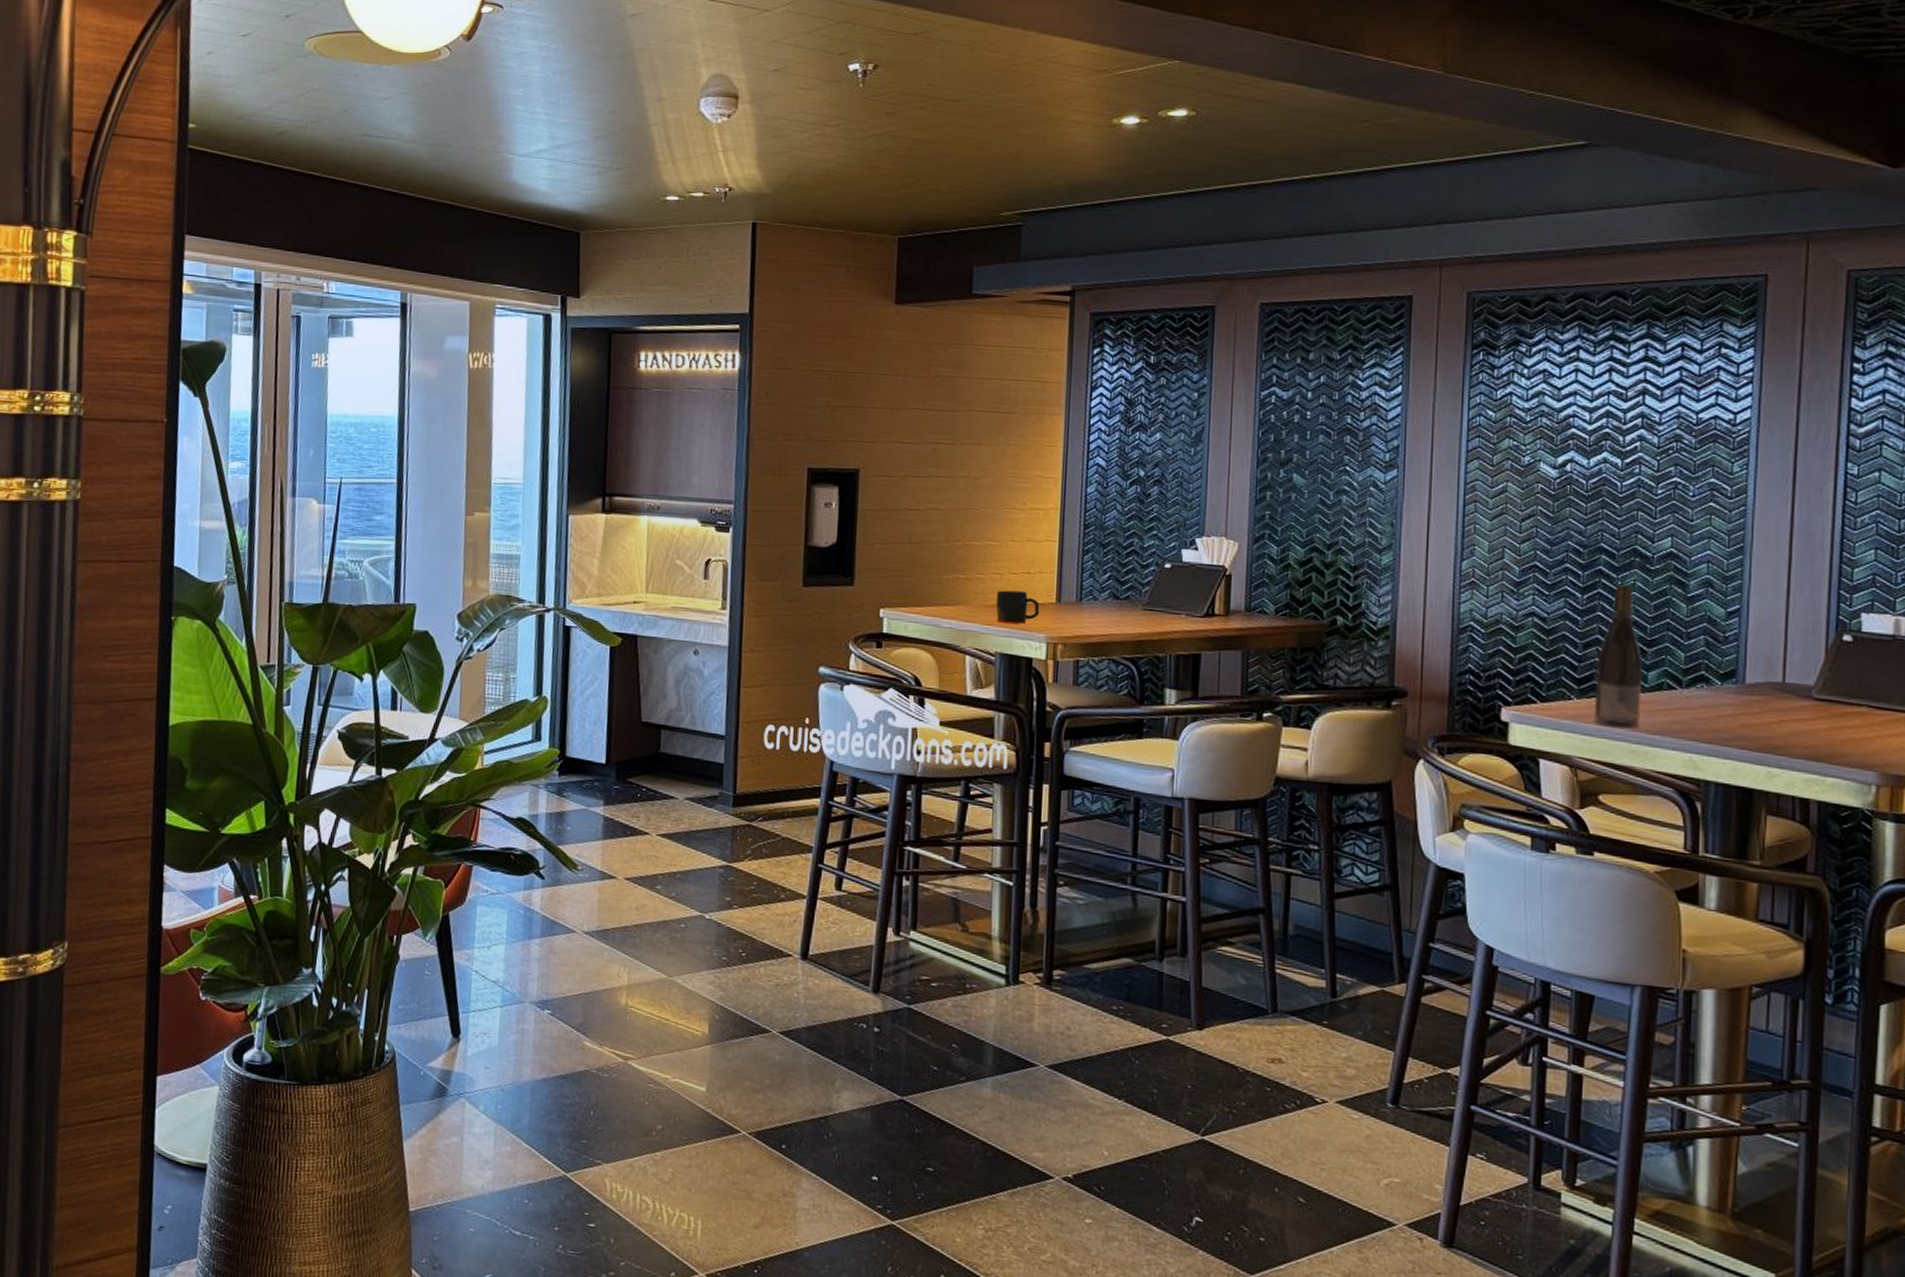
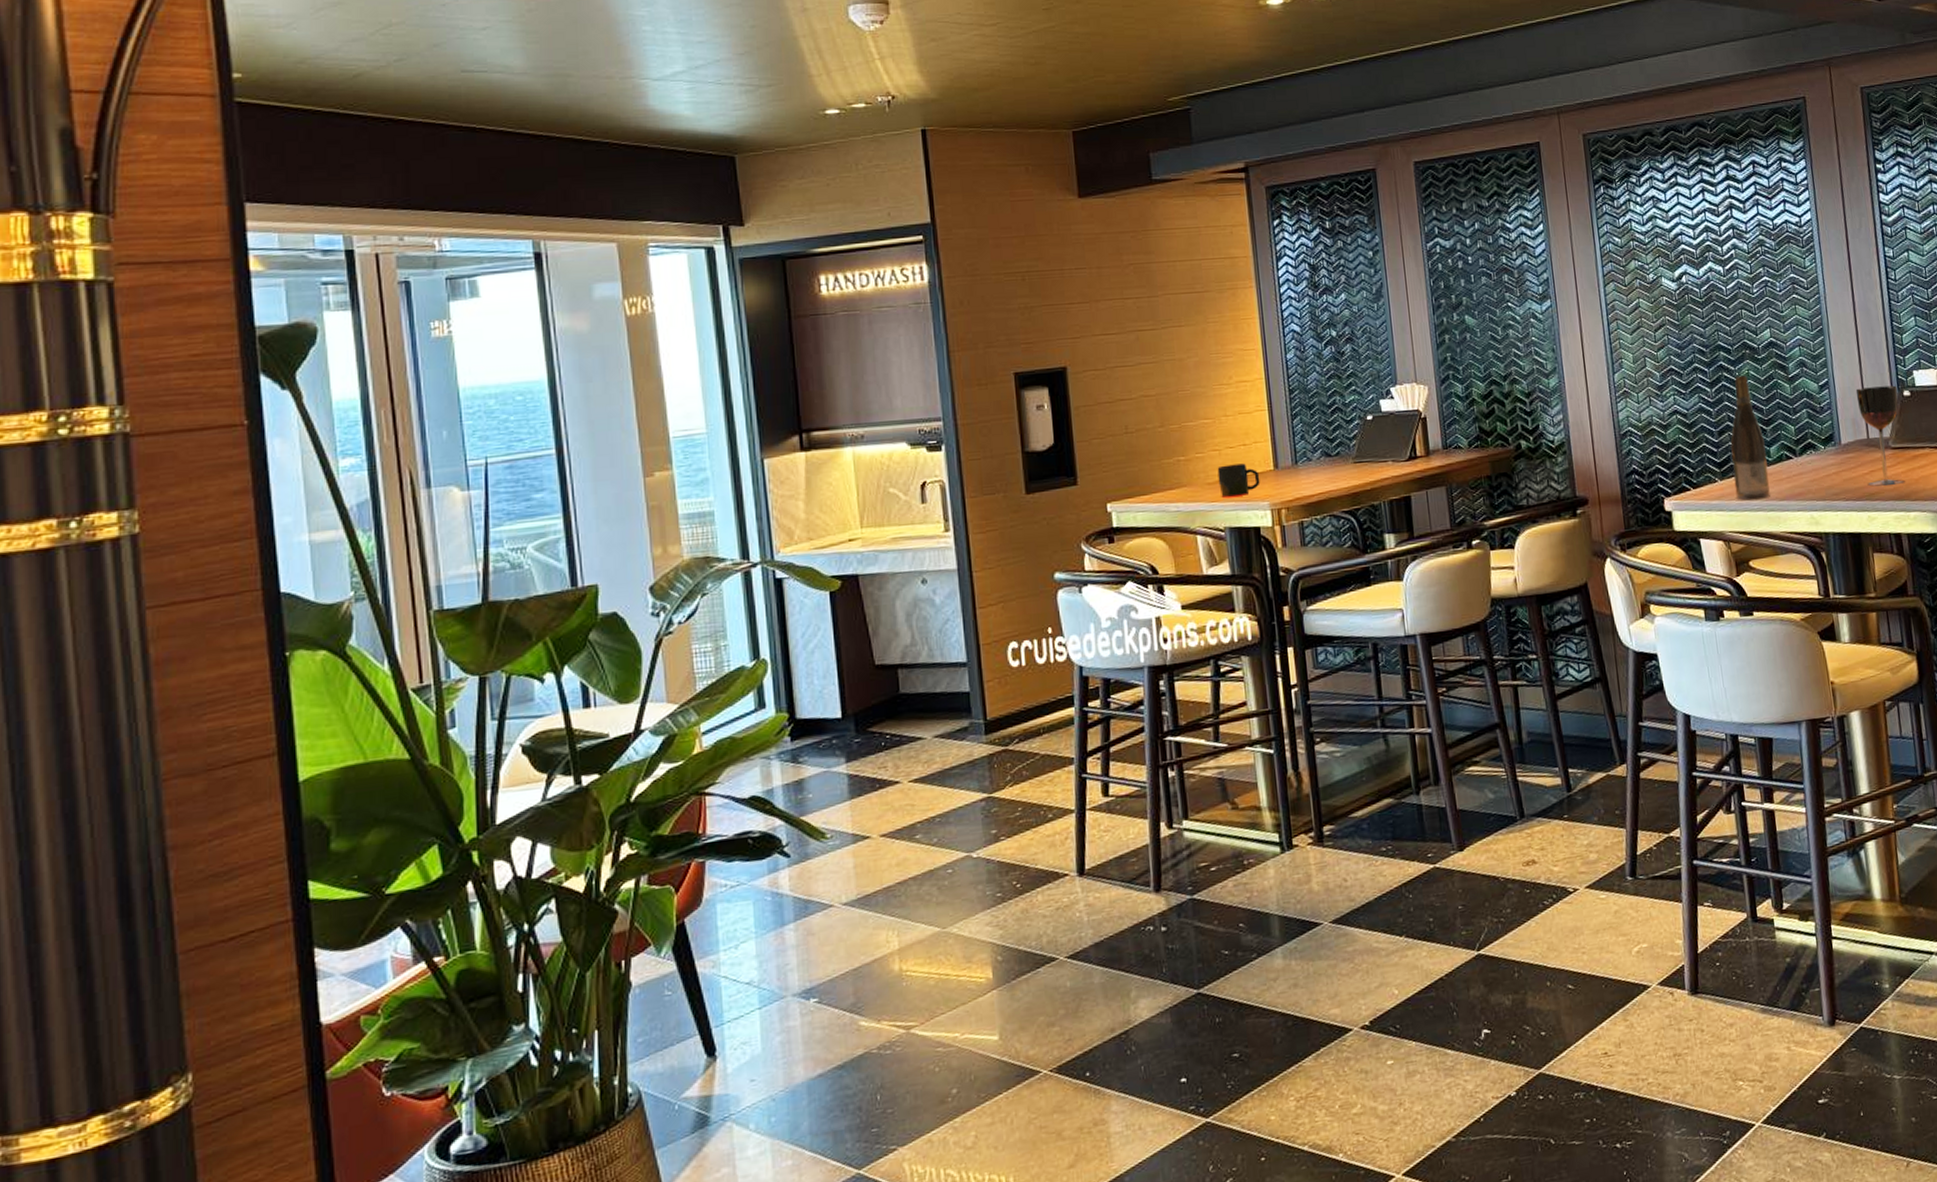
wineglass: none [1773,622,1834,743] -> present [1855,385,1905,487]

